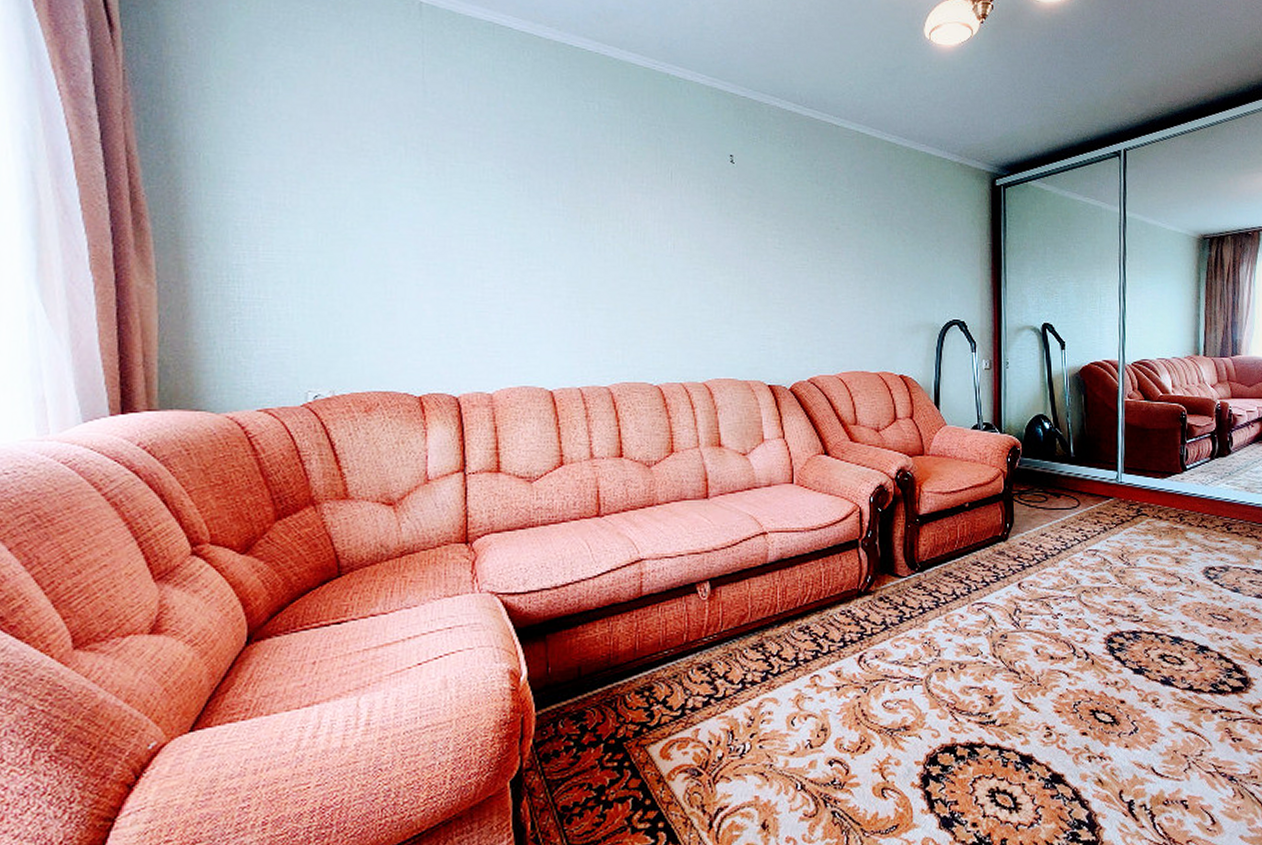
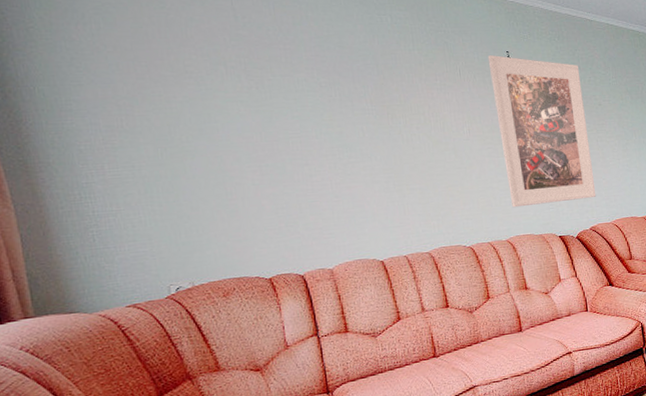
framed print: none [707,158,821,344] -> present [487,55,597,208]

